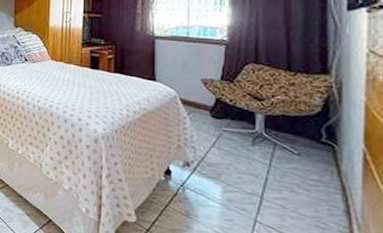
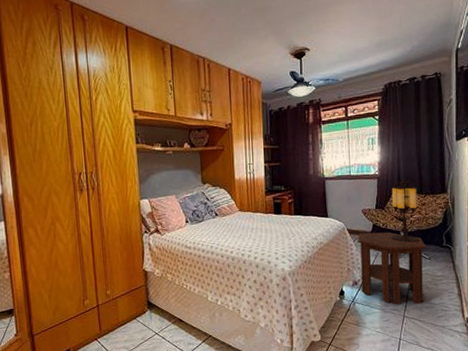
side table: none [194,106,293,210] -> present [358,232,425,305]
table lamp: none [240,50,284,131] -> present [390,179,419,243]

